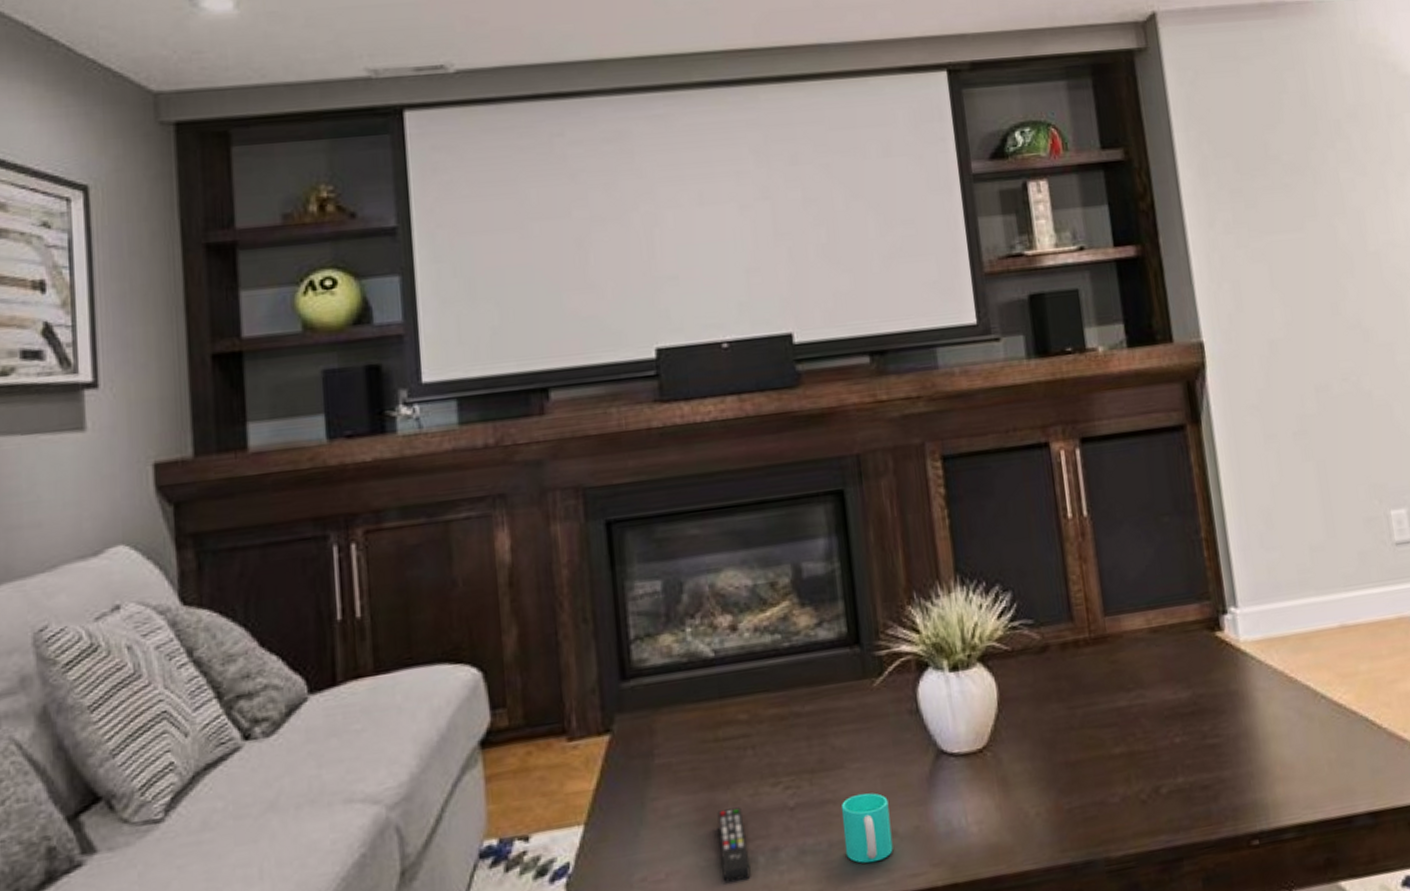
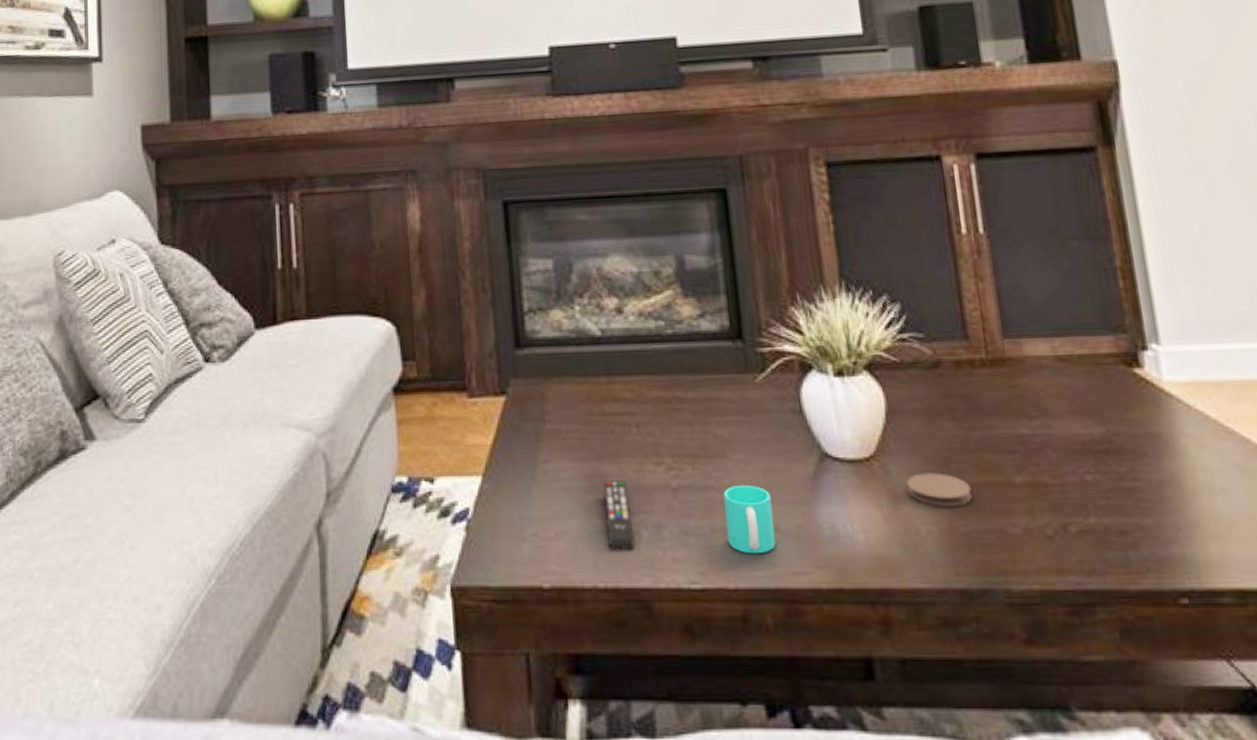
coaster: none [1016,754,1076,788] -> present [906,473,972,507]

